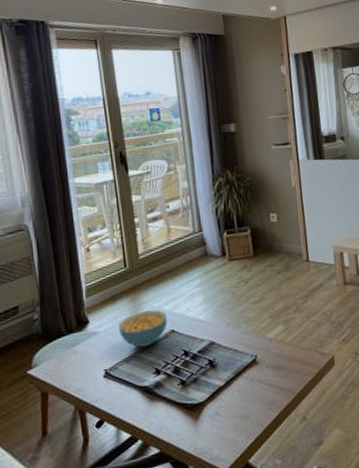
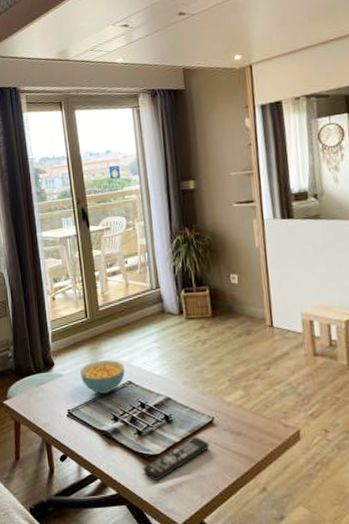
remote control: none [187,377,253,431] -> present [143,436,210,481]

